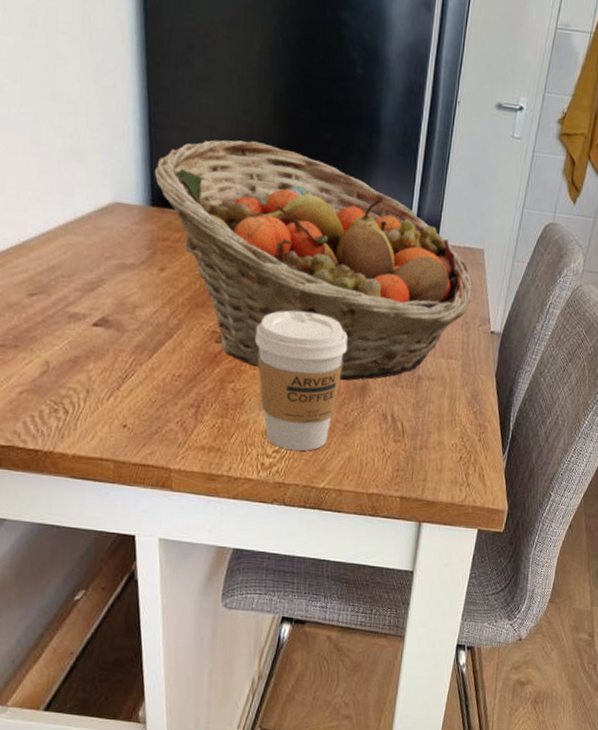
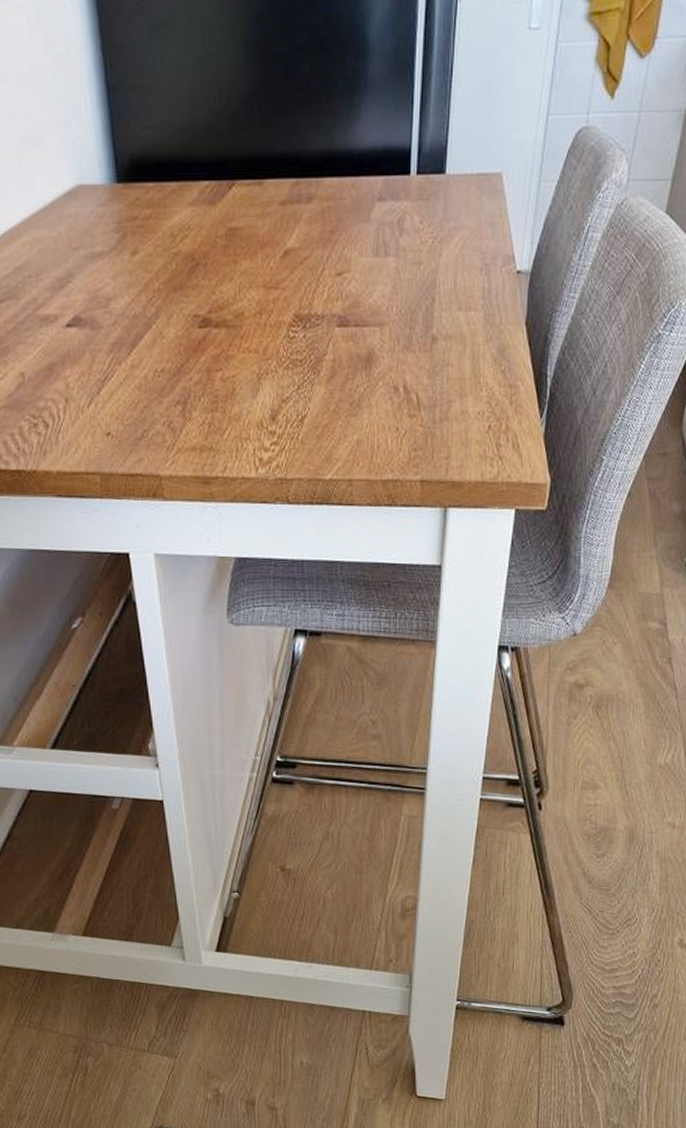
fruit basket: present [154,139,473,381] -> none [116,89,490,353]
coffee cup: present [254,310,348,451] -> none [241,277,346,440]

